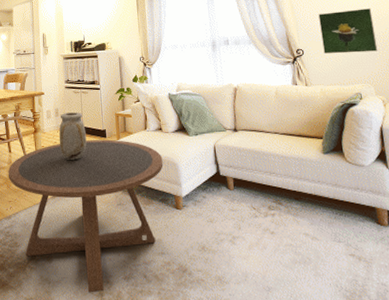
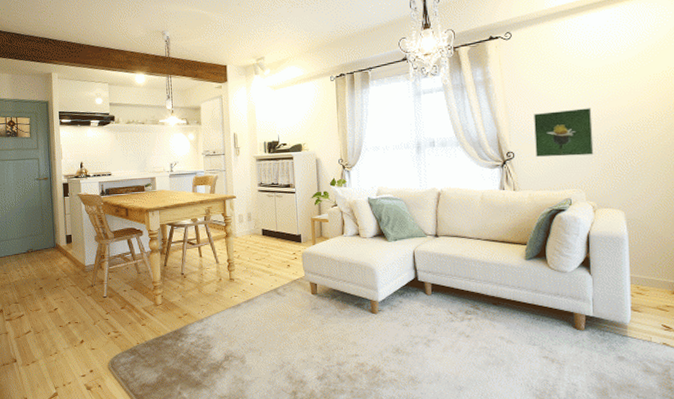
coffee table: present [9,139,163,293] -> none [200,244,360,392]
vase: present [59,112,87,160] -> none [252,216,281,265]

